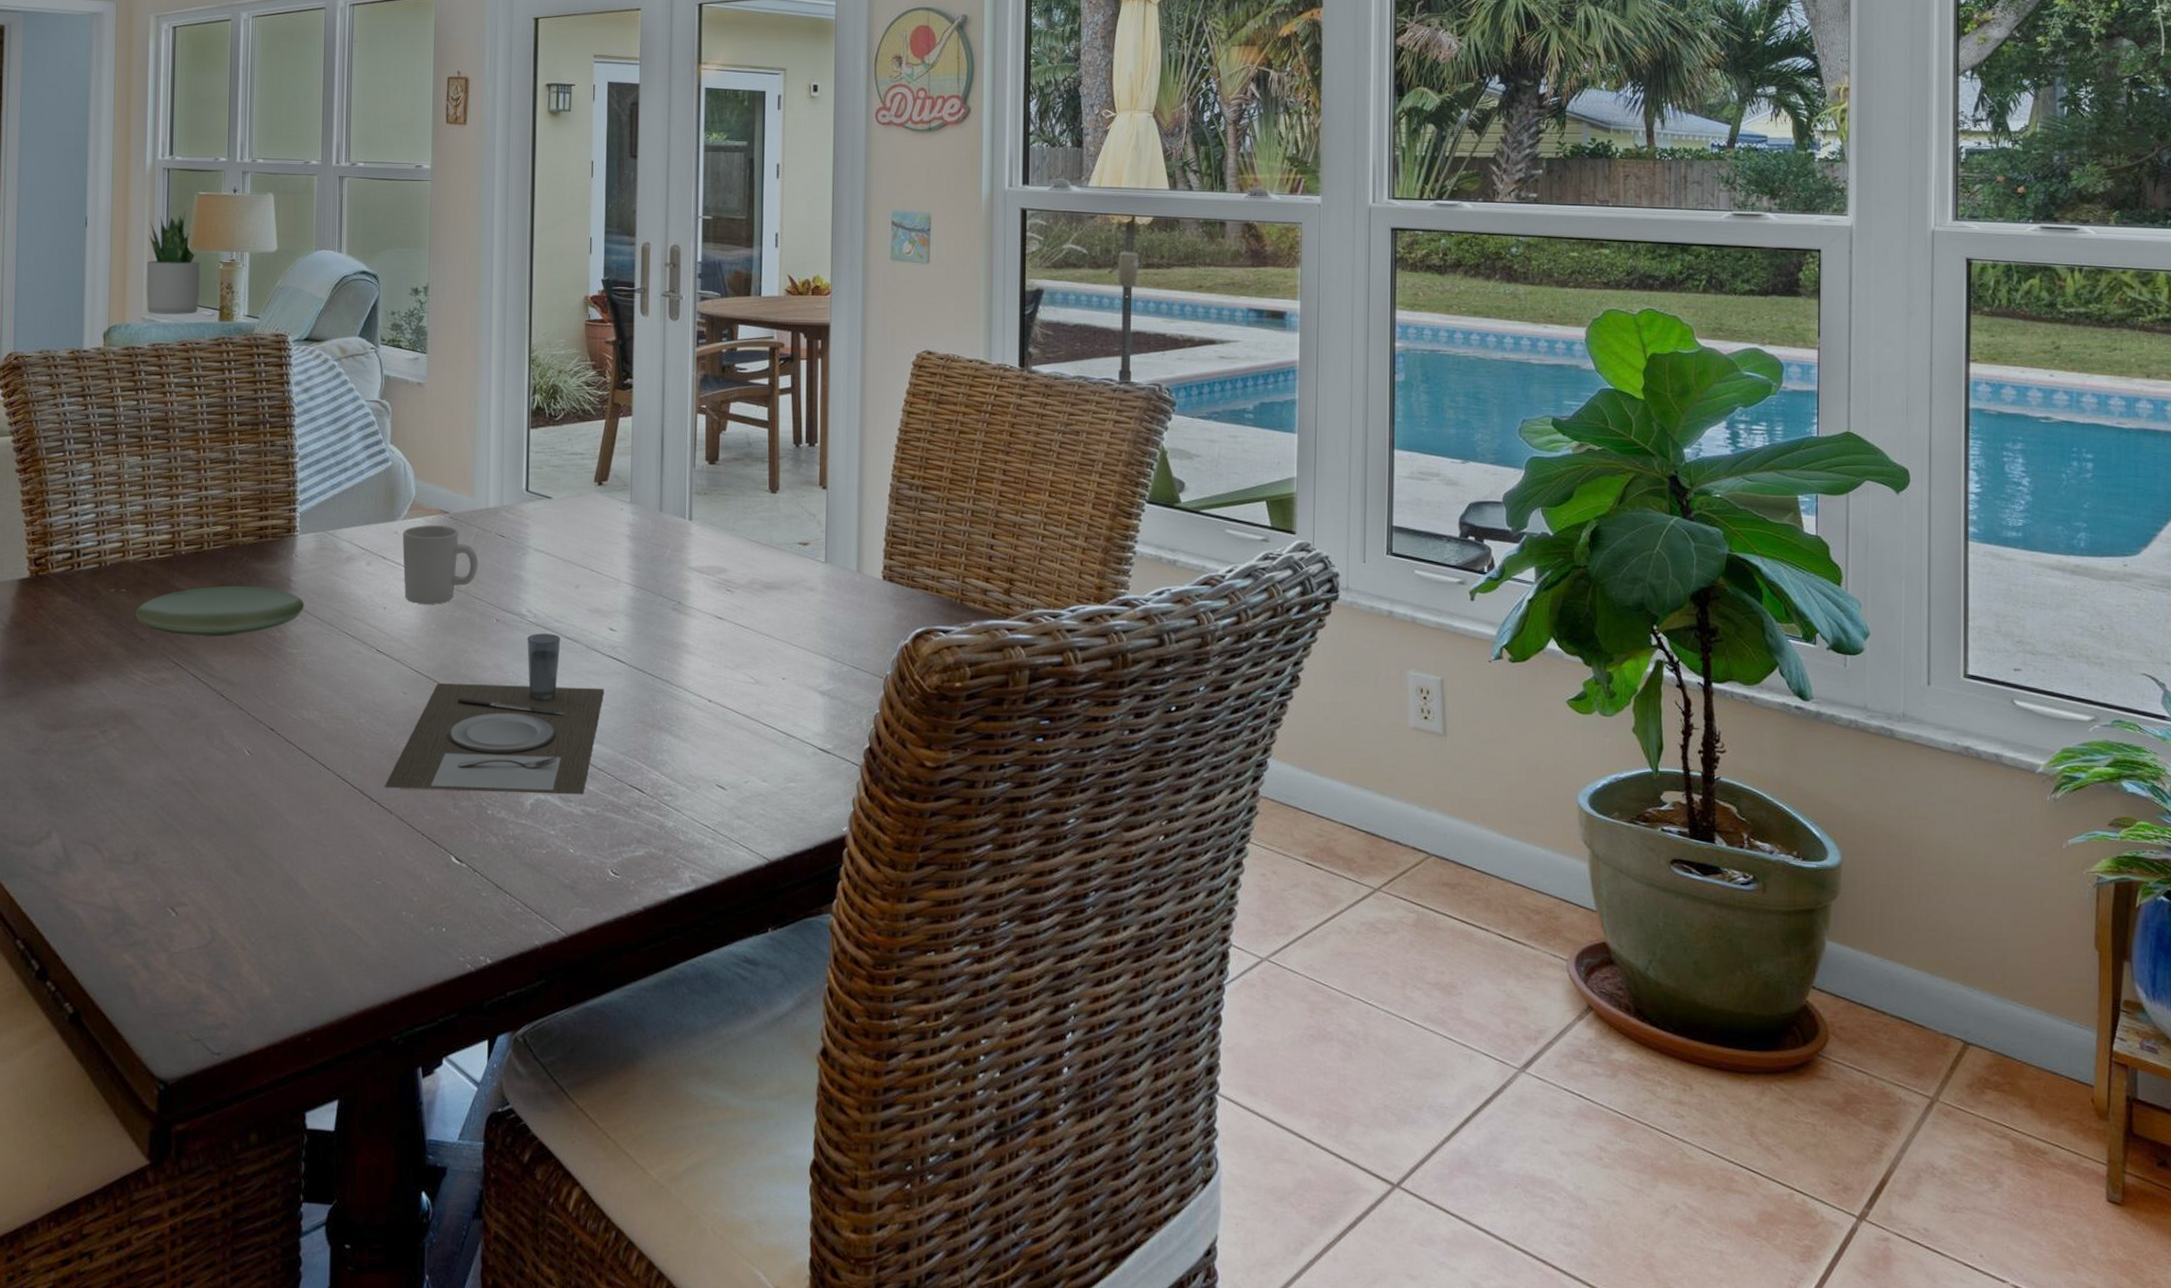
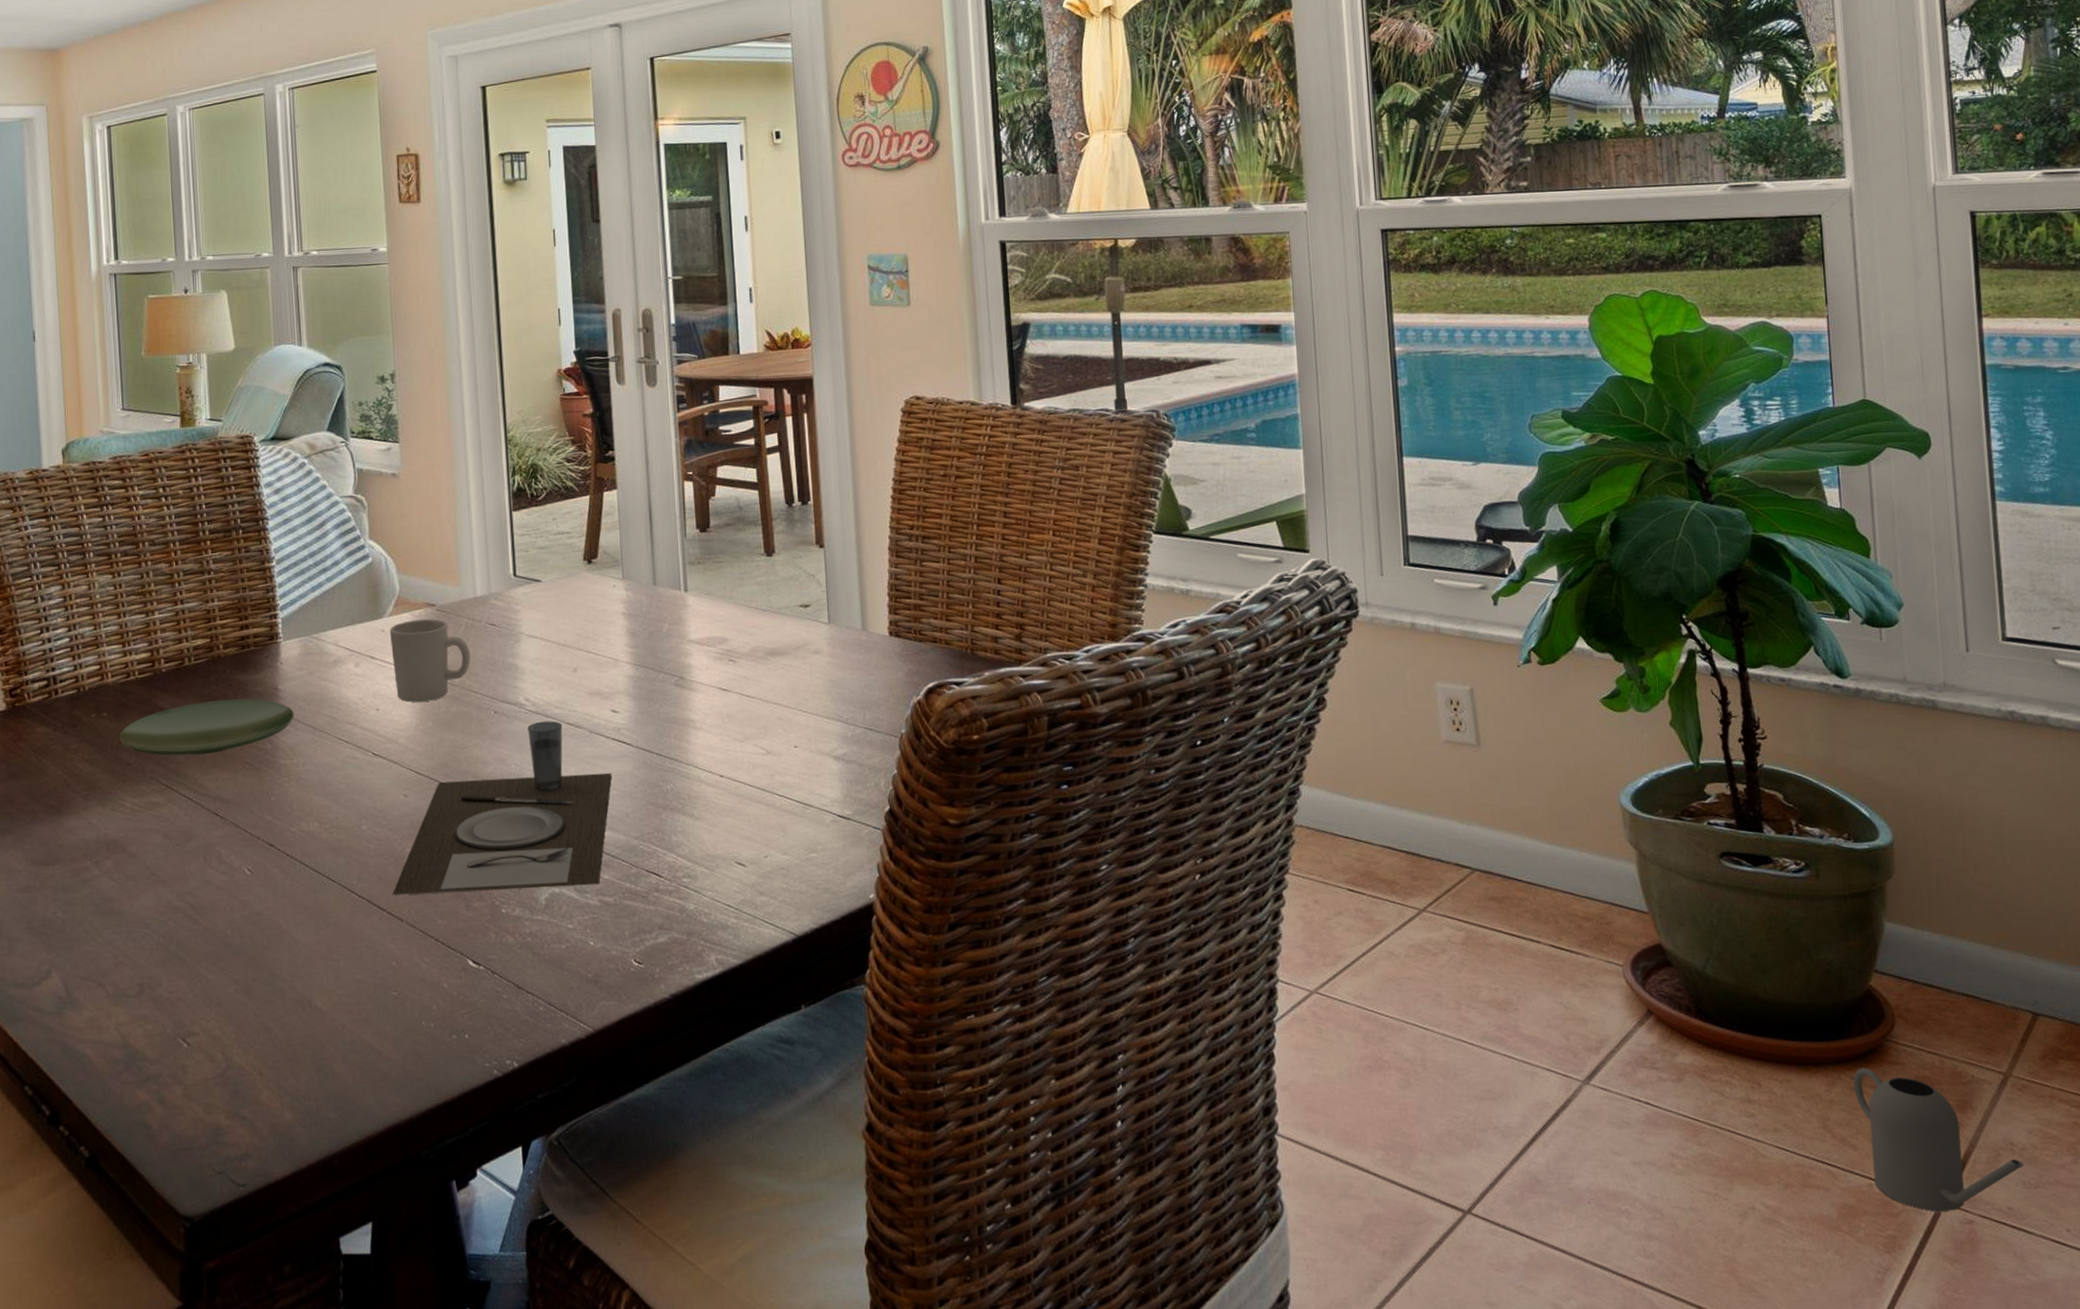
planter: present [146,210,201,315] -> none [100,315,159,426]
watering can: none [1783,1080,1943,1227] -> present [1853,1067,2024,1212]

